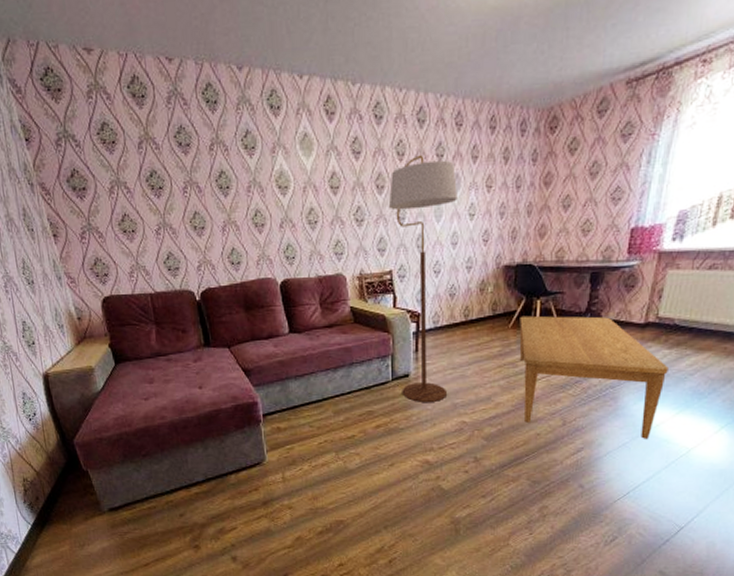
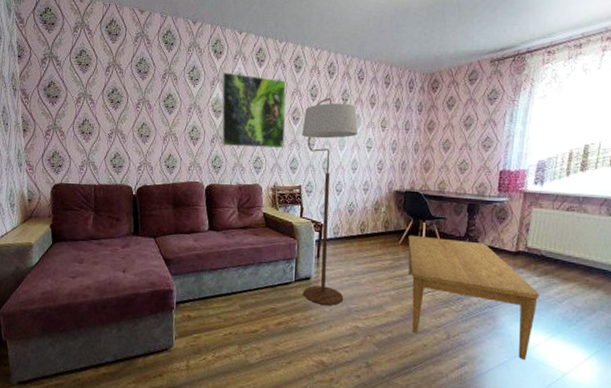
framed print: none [283,133,369,231] -> present [221,72,286,148]

